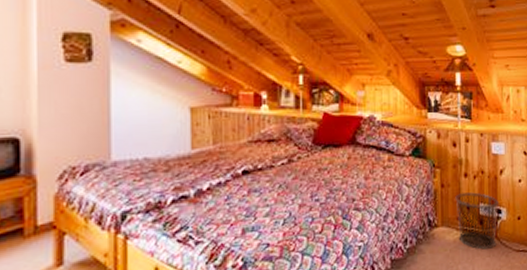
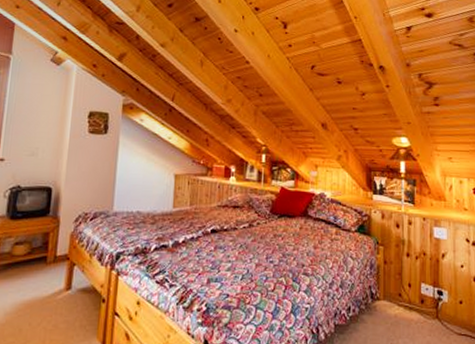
waste bin: present [455,192,498,250] -> none [397,271,440,328]

